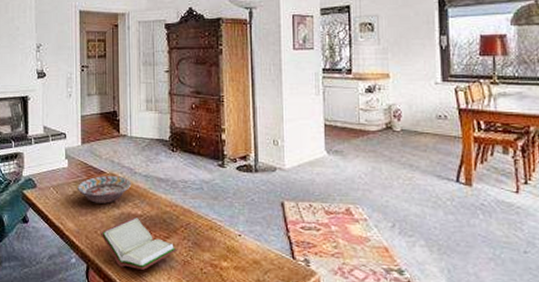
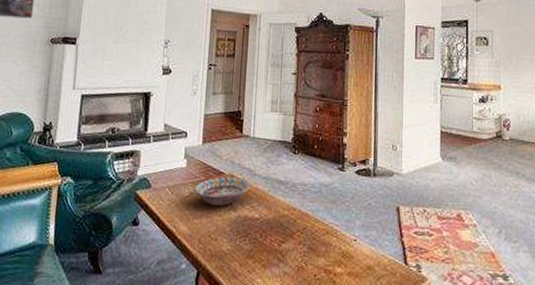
book: present [99,217,178,270] -> none [213,221,293,276]

